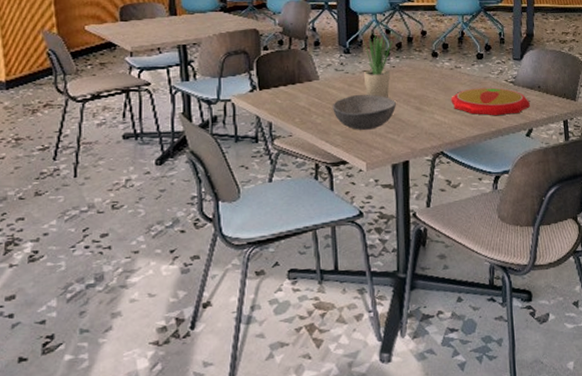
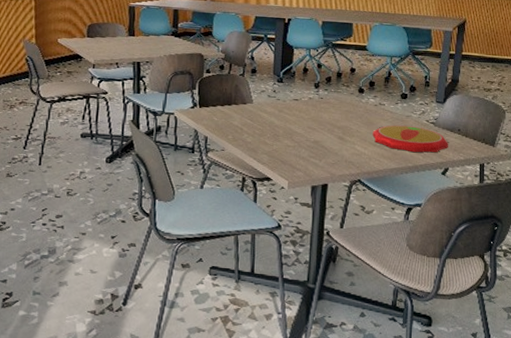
bowl: present [333,94,396,130] -> none [263,119,321,153]
potted plant: present [363,33,394,98] -> none [293,66,324,126]

